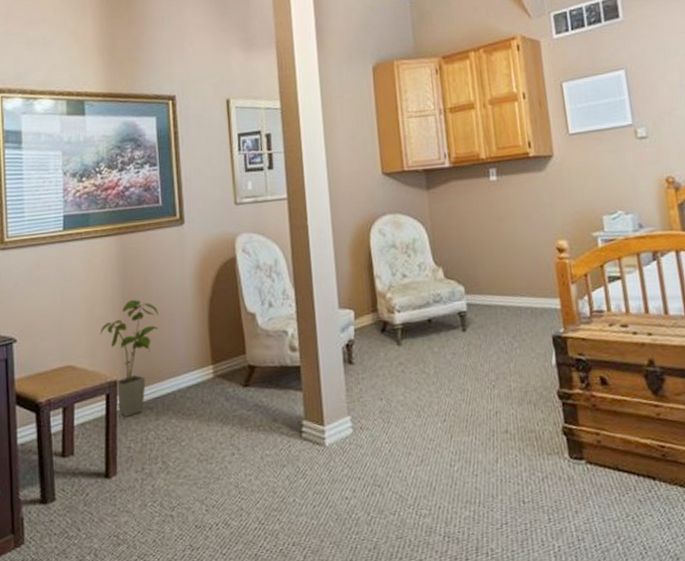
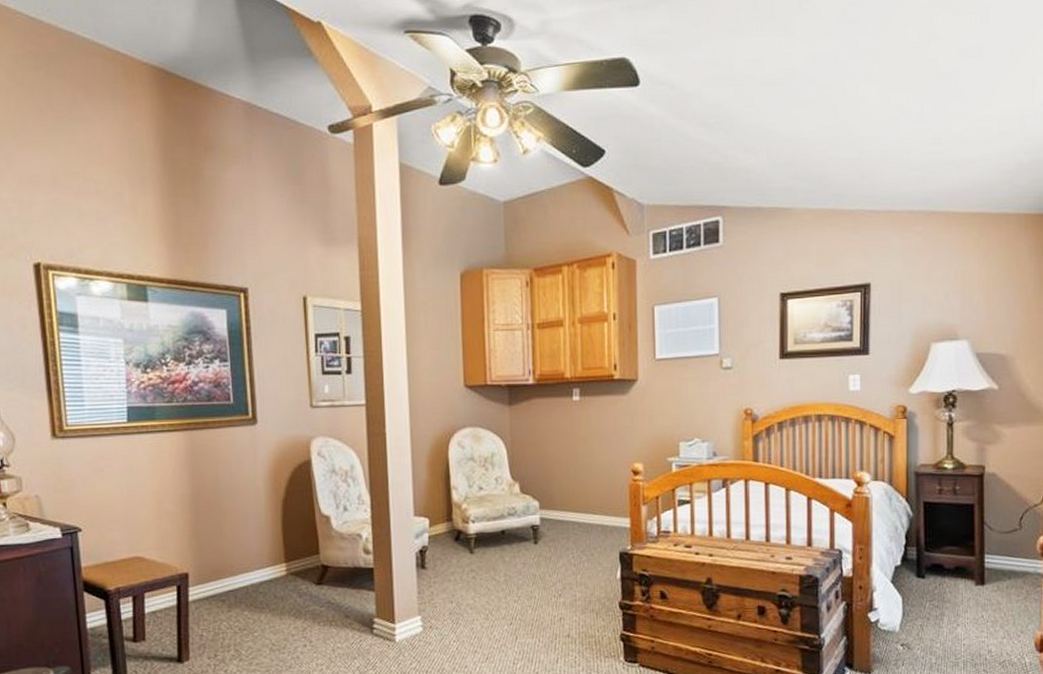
house plant: present [100,299,159,417] -> none [169,496,230,607]

